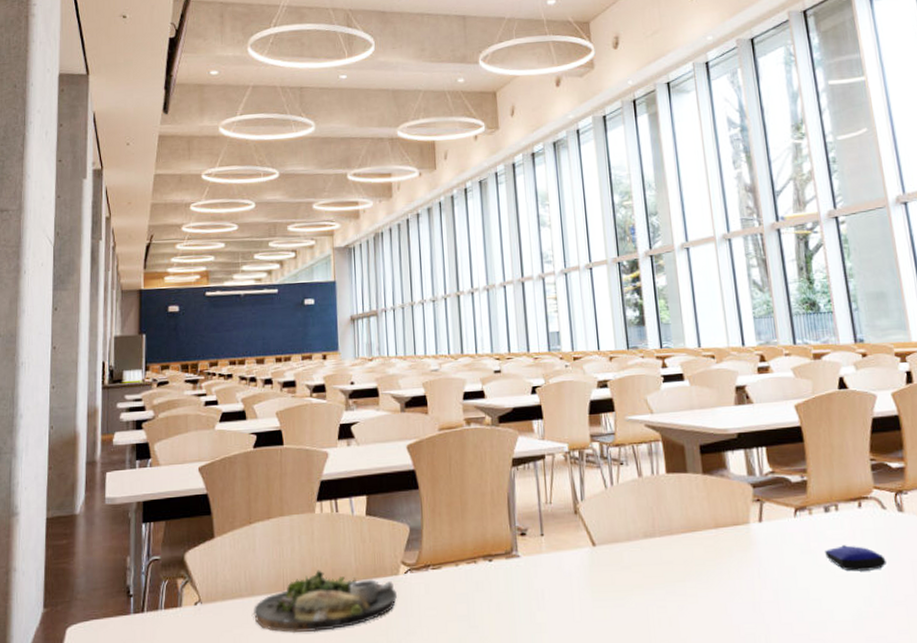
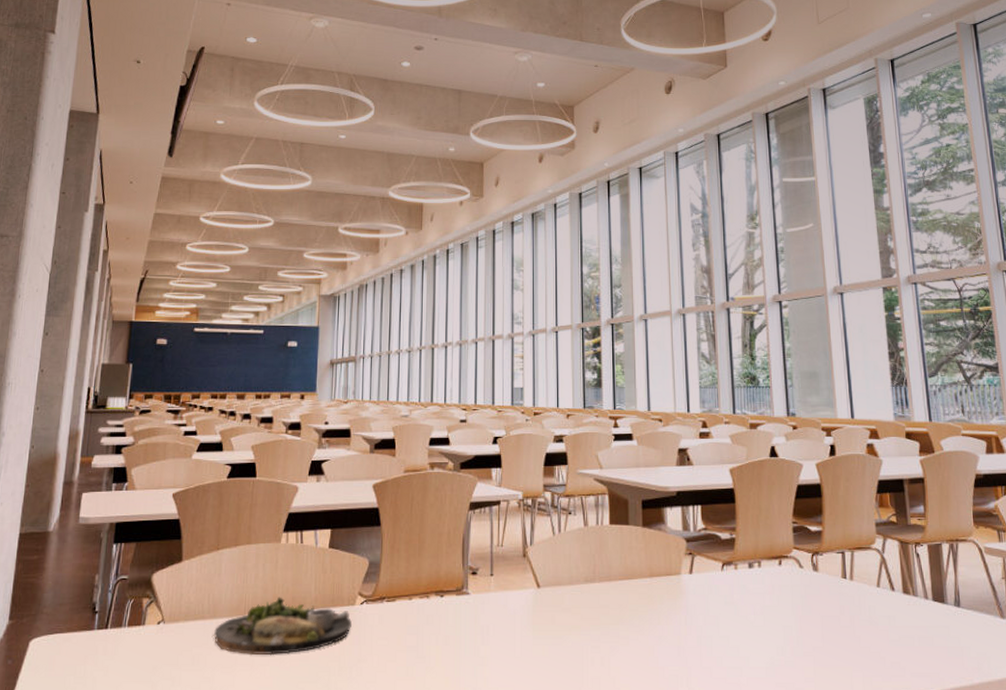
computer mouse: present [825,545,886,571] -> none [746,599,799,623]

